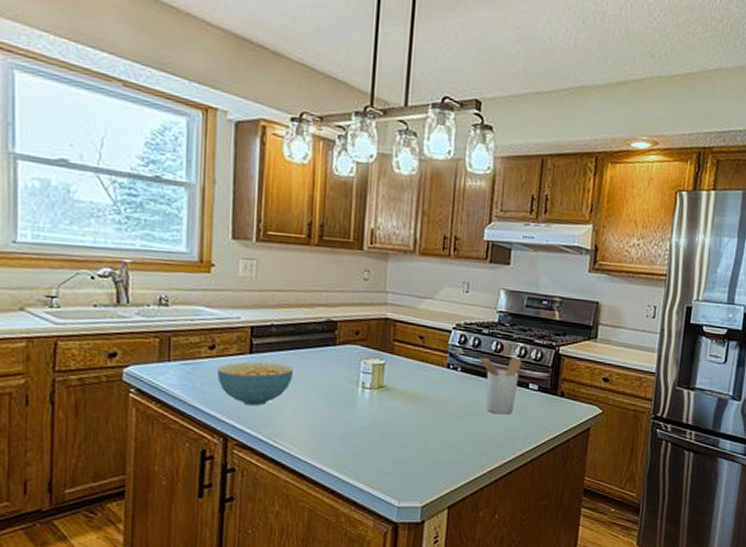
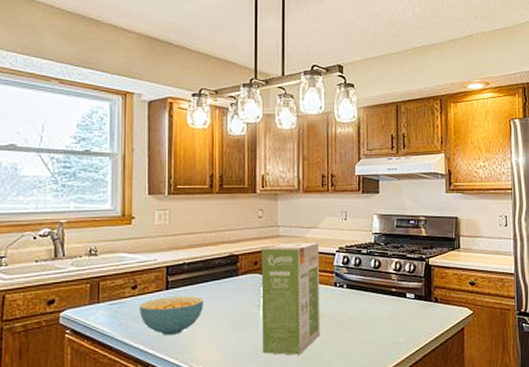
food box: none [358,312,433,441] -> present [261,242,321,355]
utensil holder: present [479,356,522,415] -> none [361,271,398,323]

